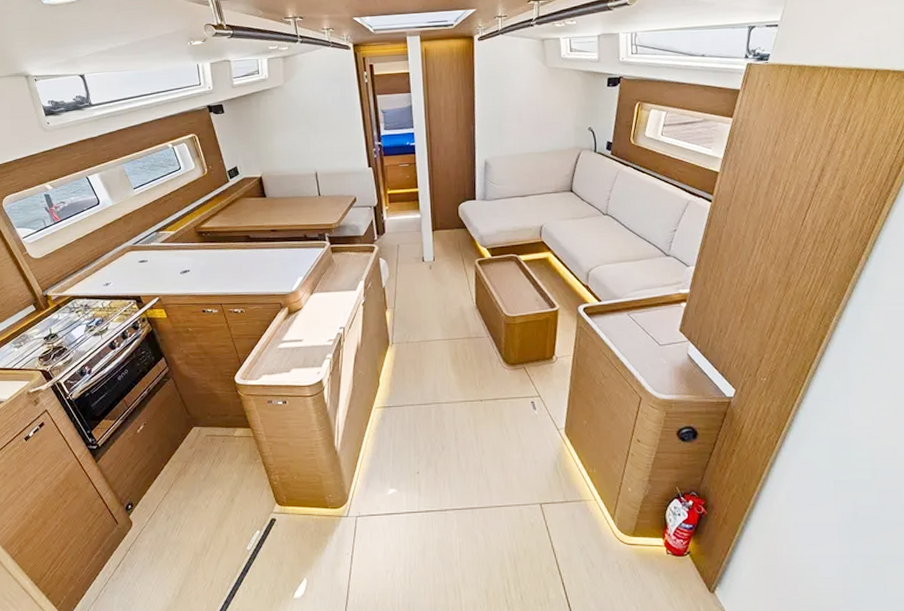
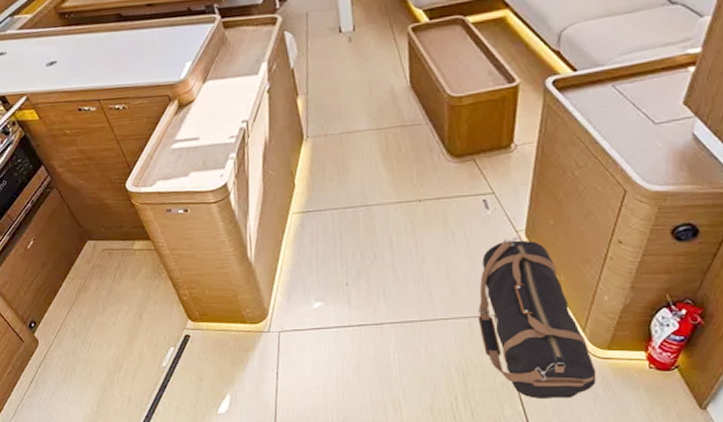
duffel bag: none [527,433,625,582] -> present [477,236,597,398]

